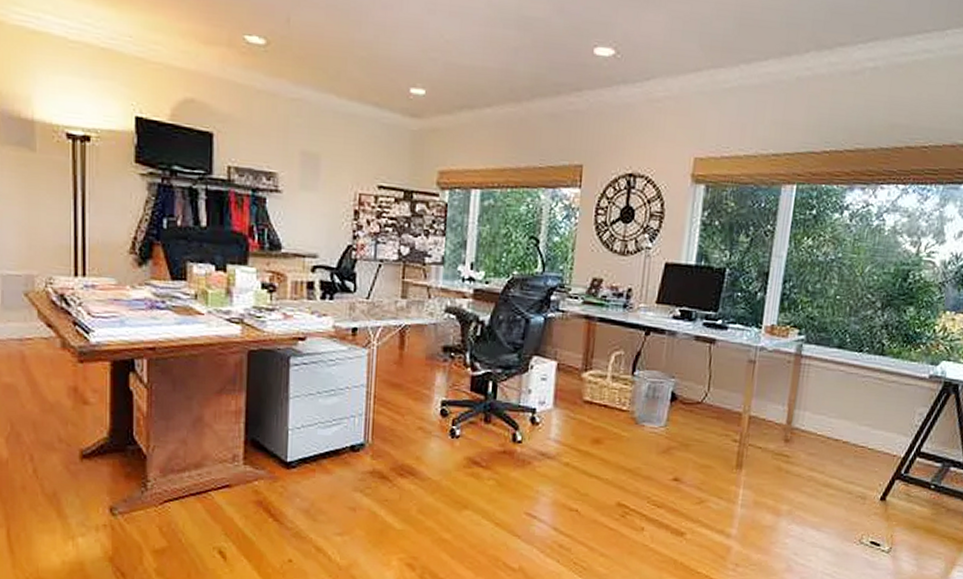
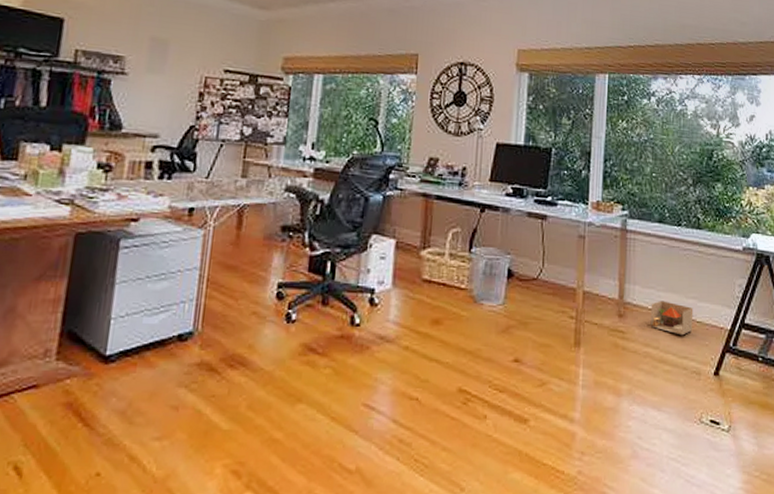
cardboard box: none [817,427,866,462] -> present [650,300,694,336]

